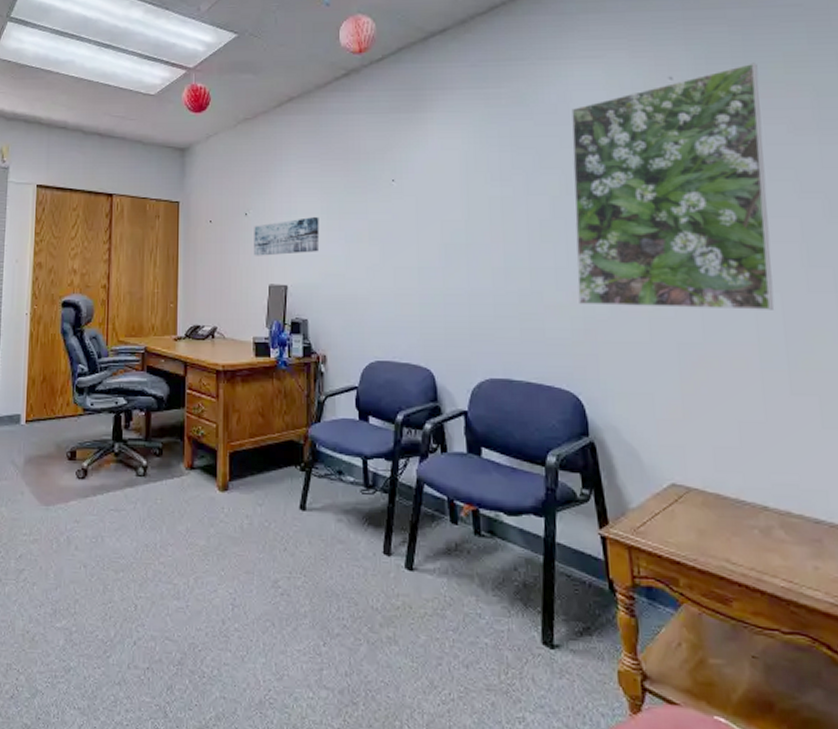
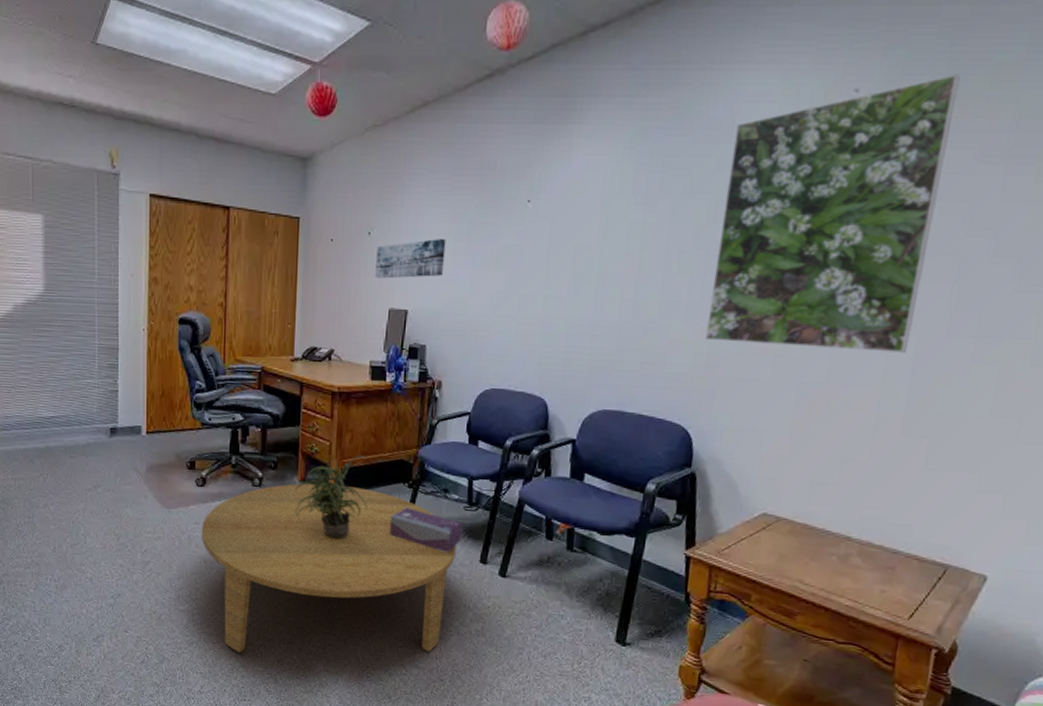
coffee table: none [81,471,357,681] -> present [201,483,456,654]
potted plant: none [181,437,259,532] -> present [295,455,367,538]
tissue box: none [283,493,361,545] -> present [389,507,462,554]

